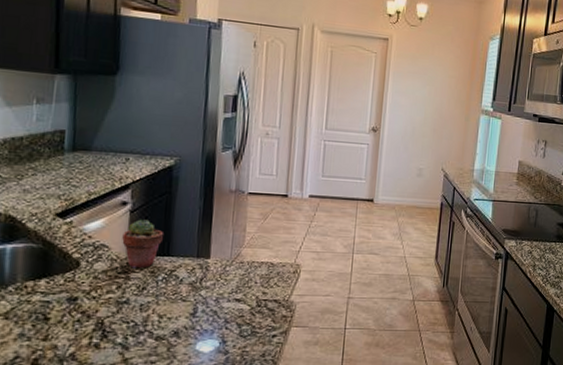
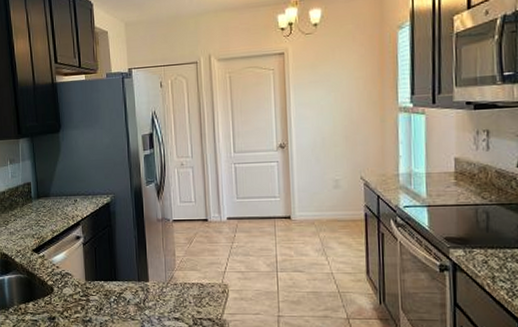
potted succulent: present [122,219,165,269] -> none [80,250,111,292]

